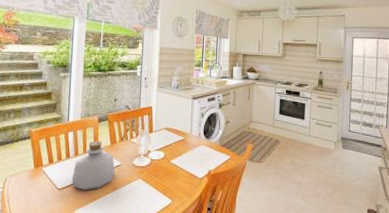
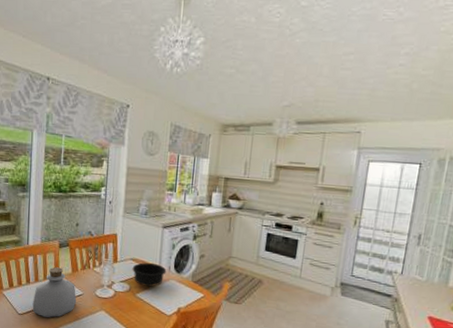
bowl: none [166,130,197,153] -> present [132,262,167,287]

